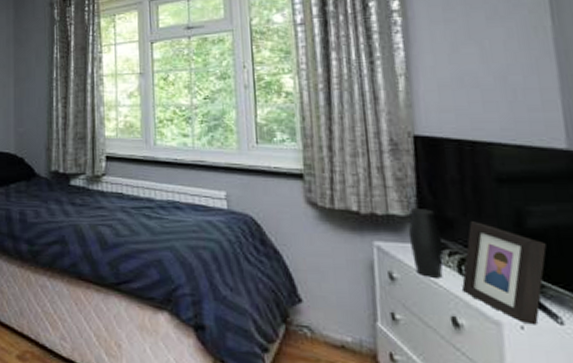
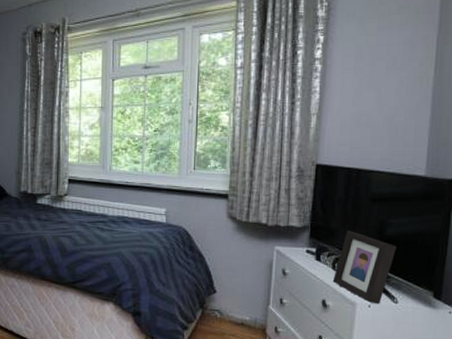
vase: present [408,209,443,278] -> none [301,221,325,273]

